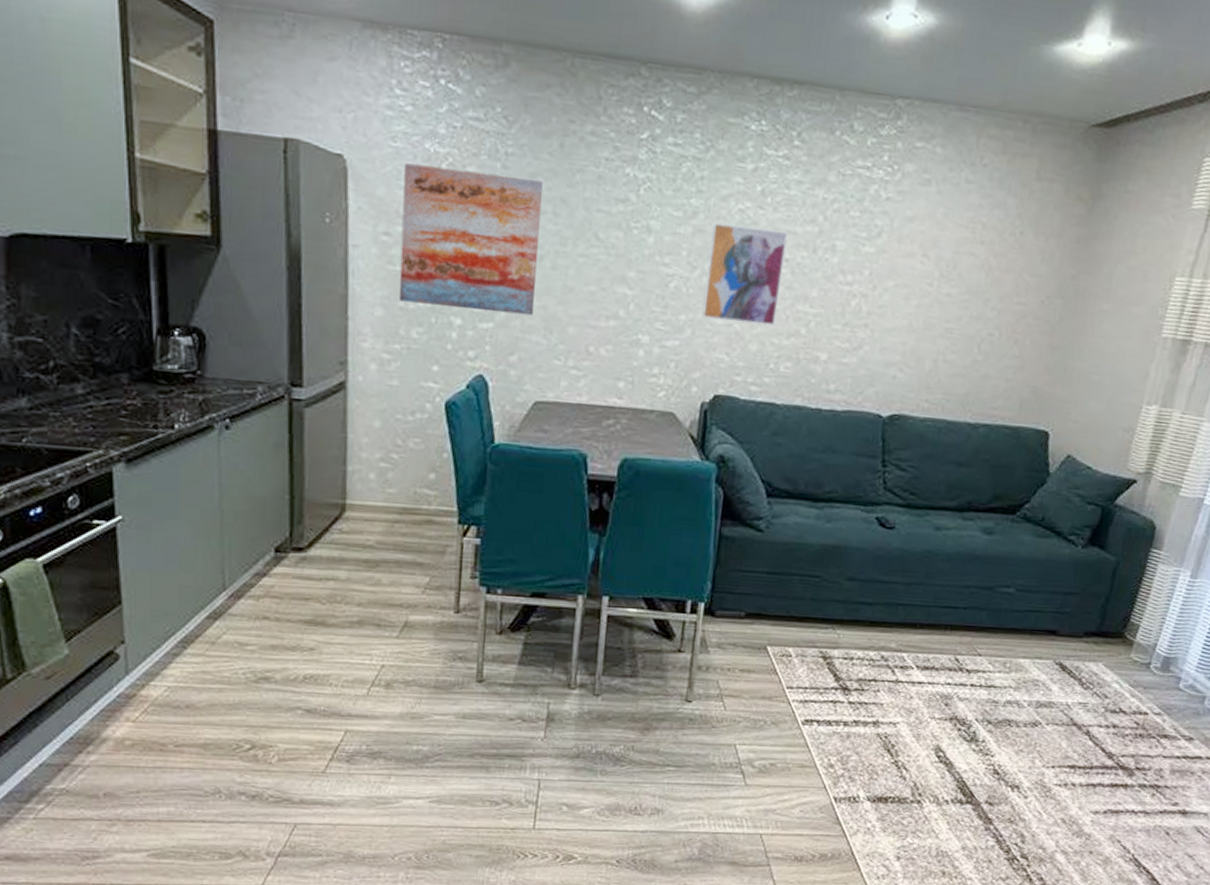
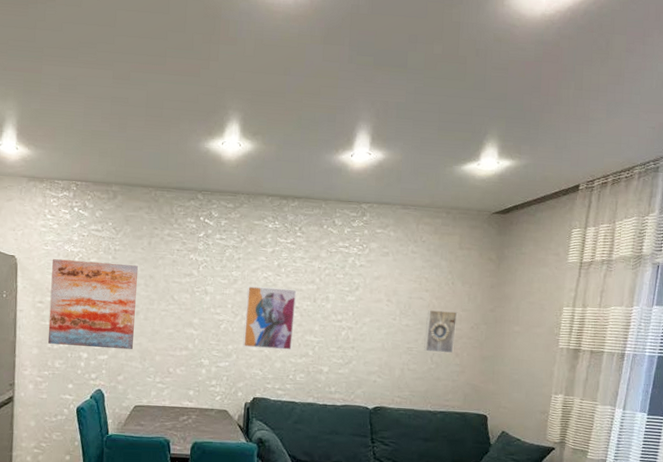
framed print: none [969,273,1024,340] -> present [424,310,458,354]

